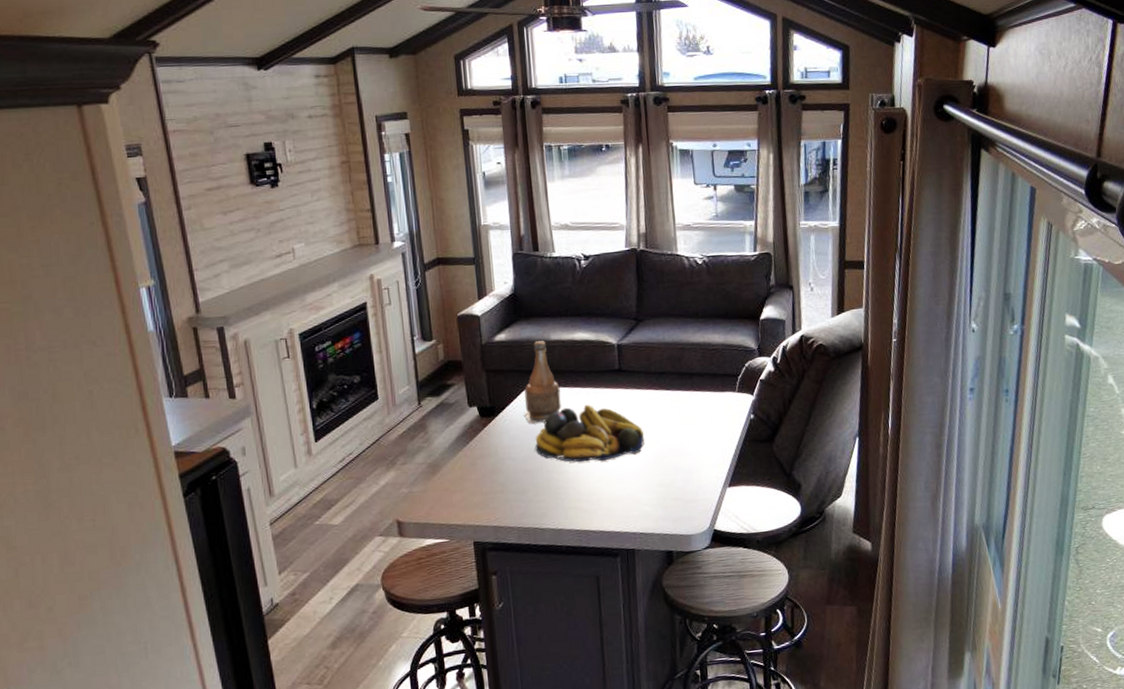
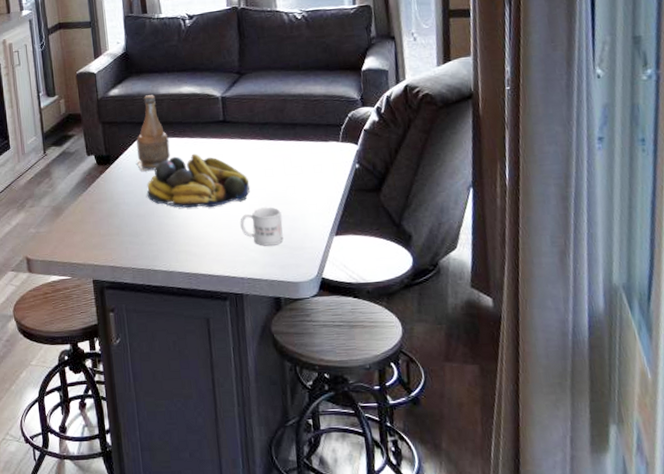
mug: none [633,459,677,500] -> present [240,207,284,246]

